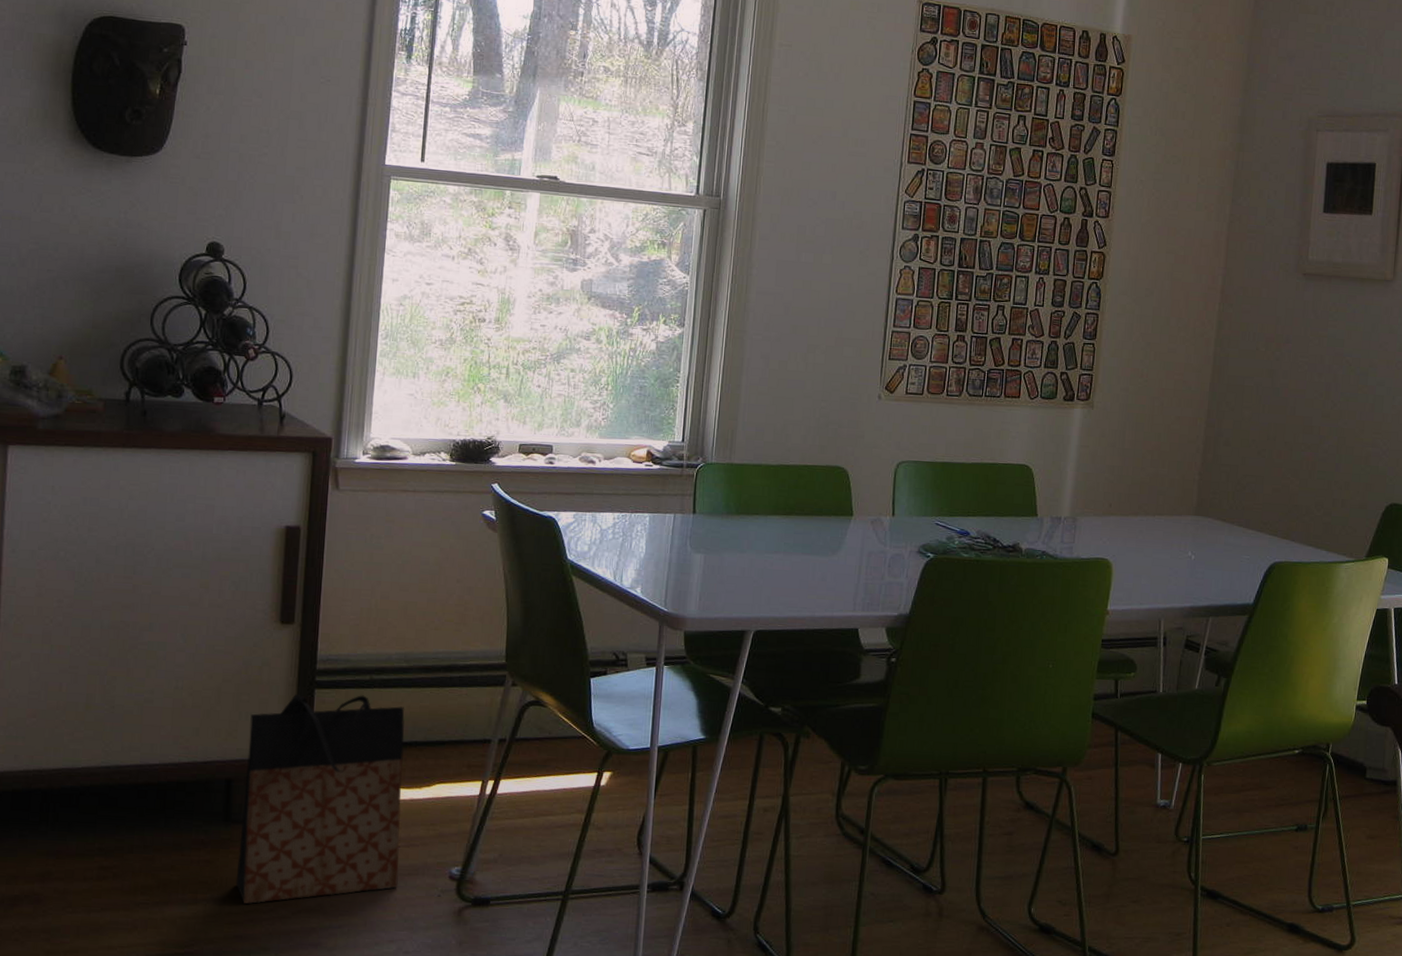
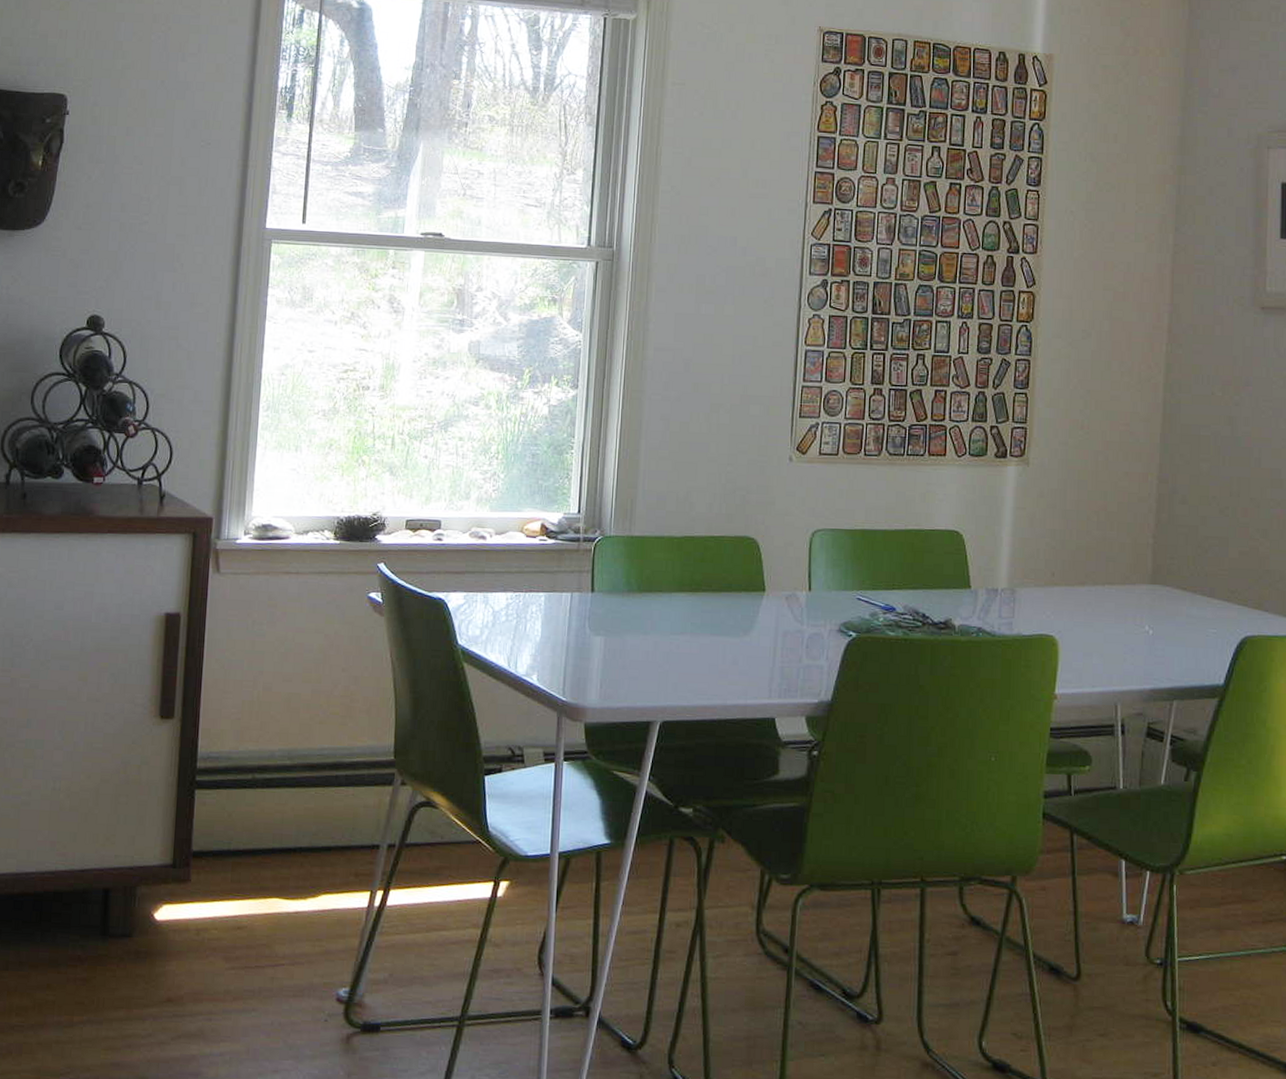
bag: present [235,694,405,905] -> none [113,795,289,1028]

